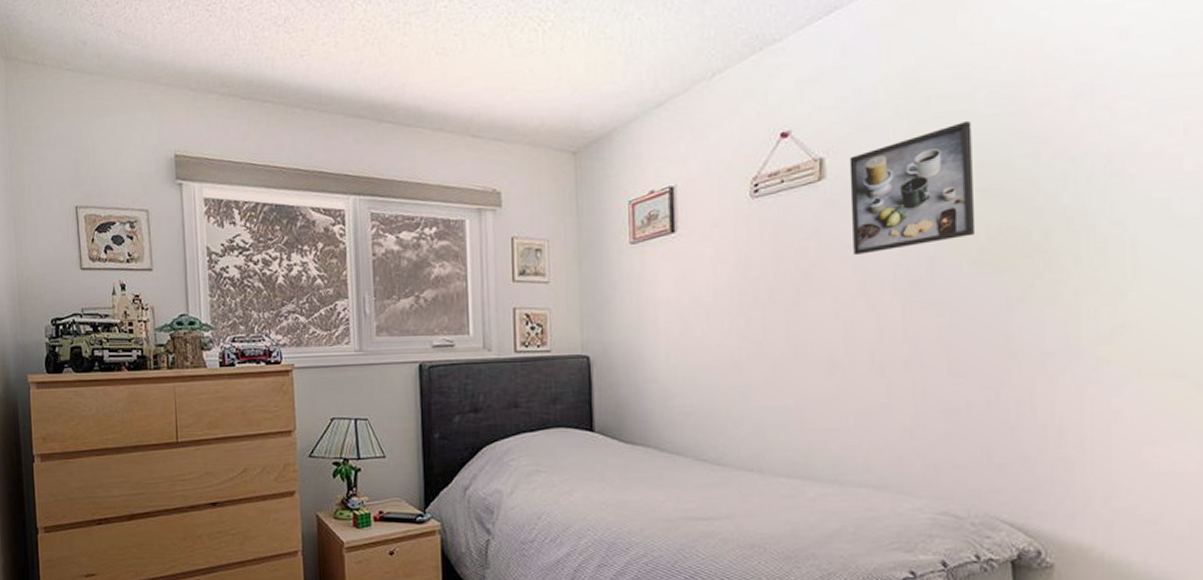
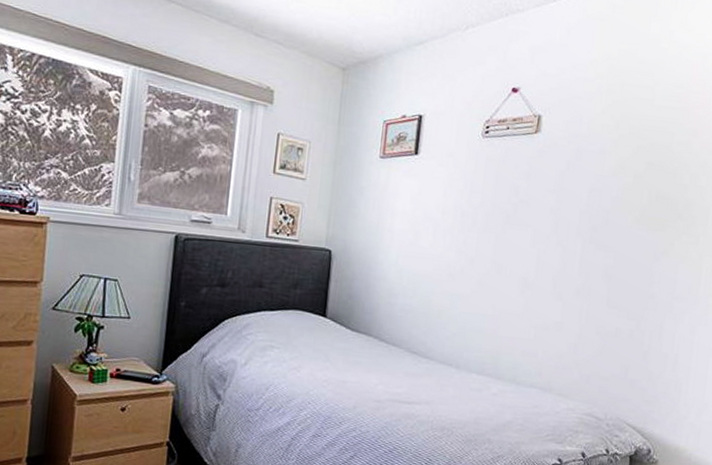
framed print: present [849,120,976,255] -> none [553,107,650,200]

